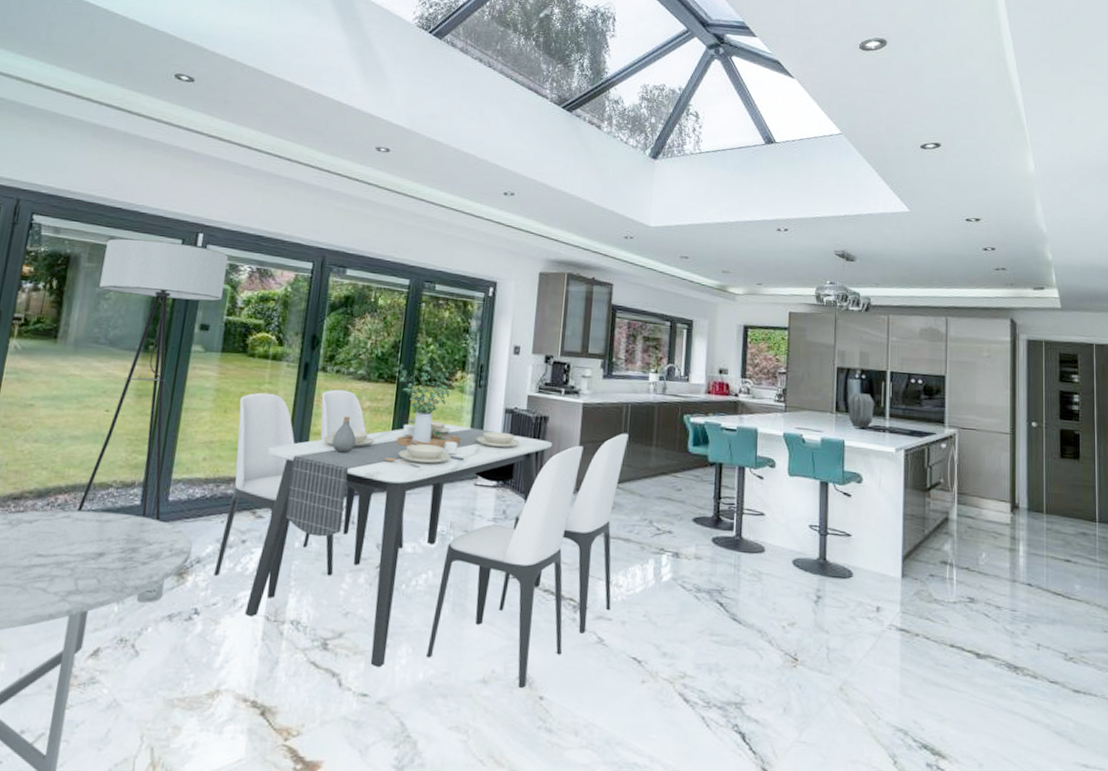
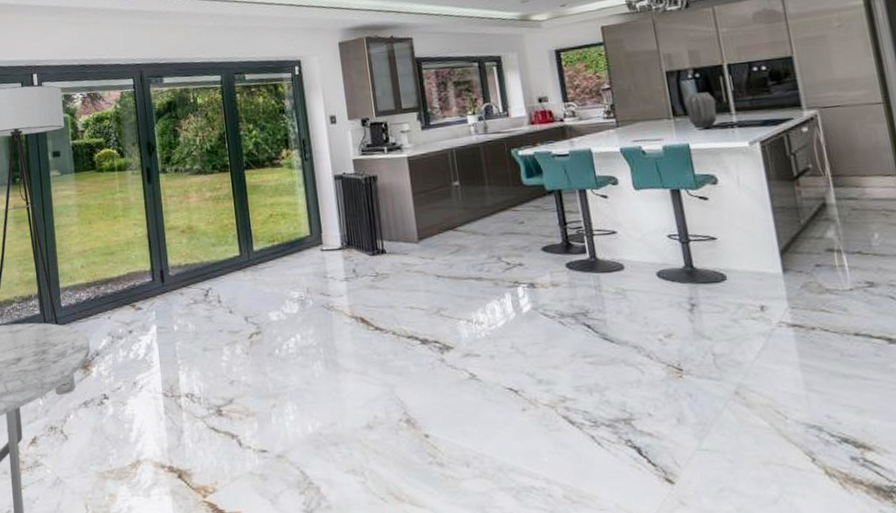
dining table: present [214,350,629,688] -> none [100,136,477,429]

